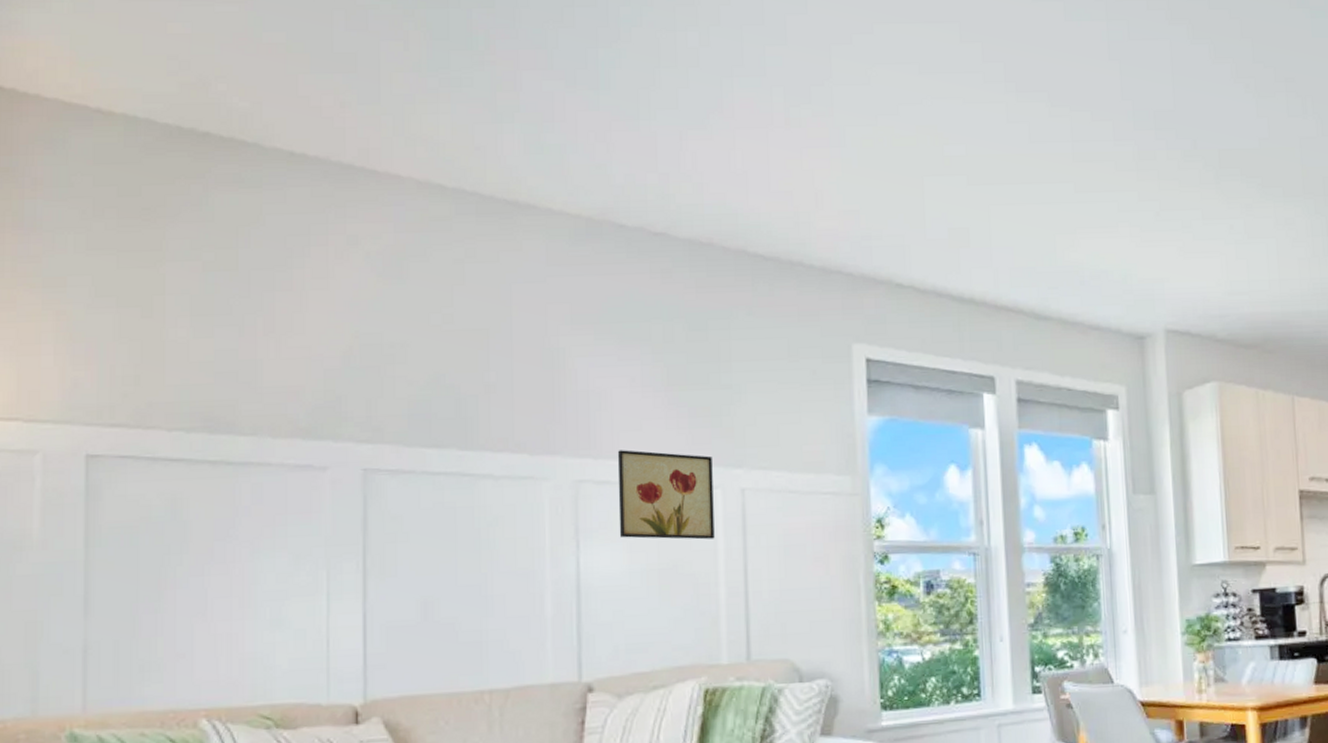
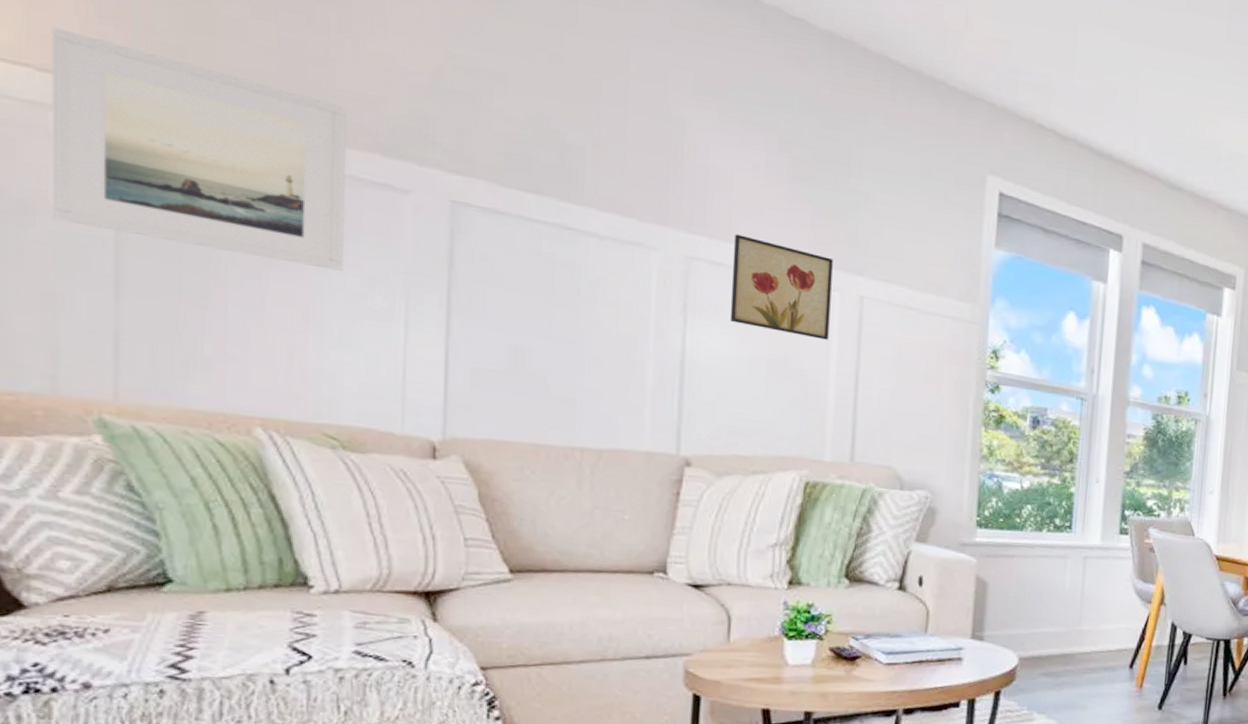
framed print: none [35,381,272,555] -> present [51,27,346,271]

